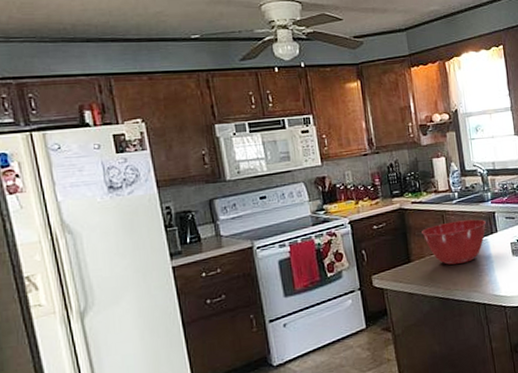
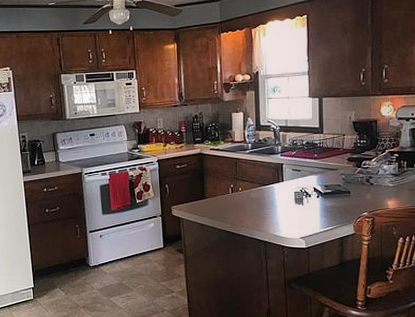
mixing bowl: present [422,219,486,265] -> none [217,168,274,206]

